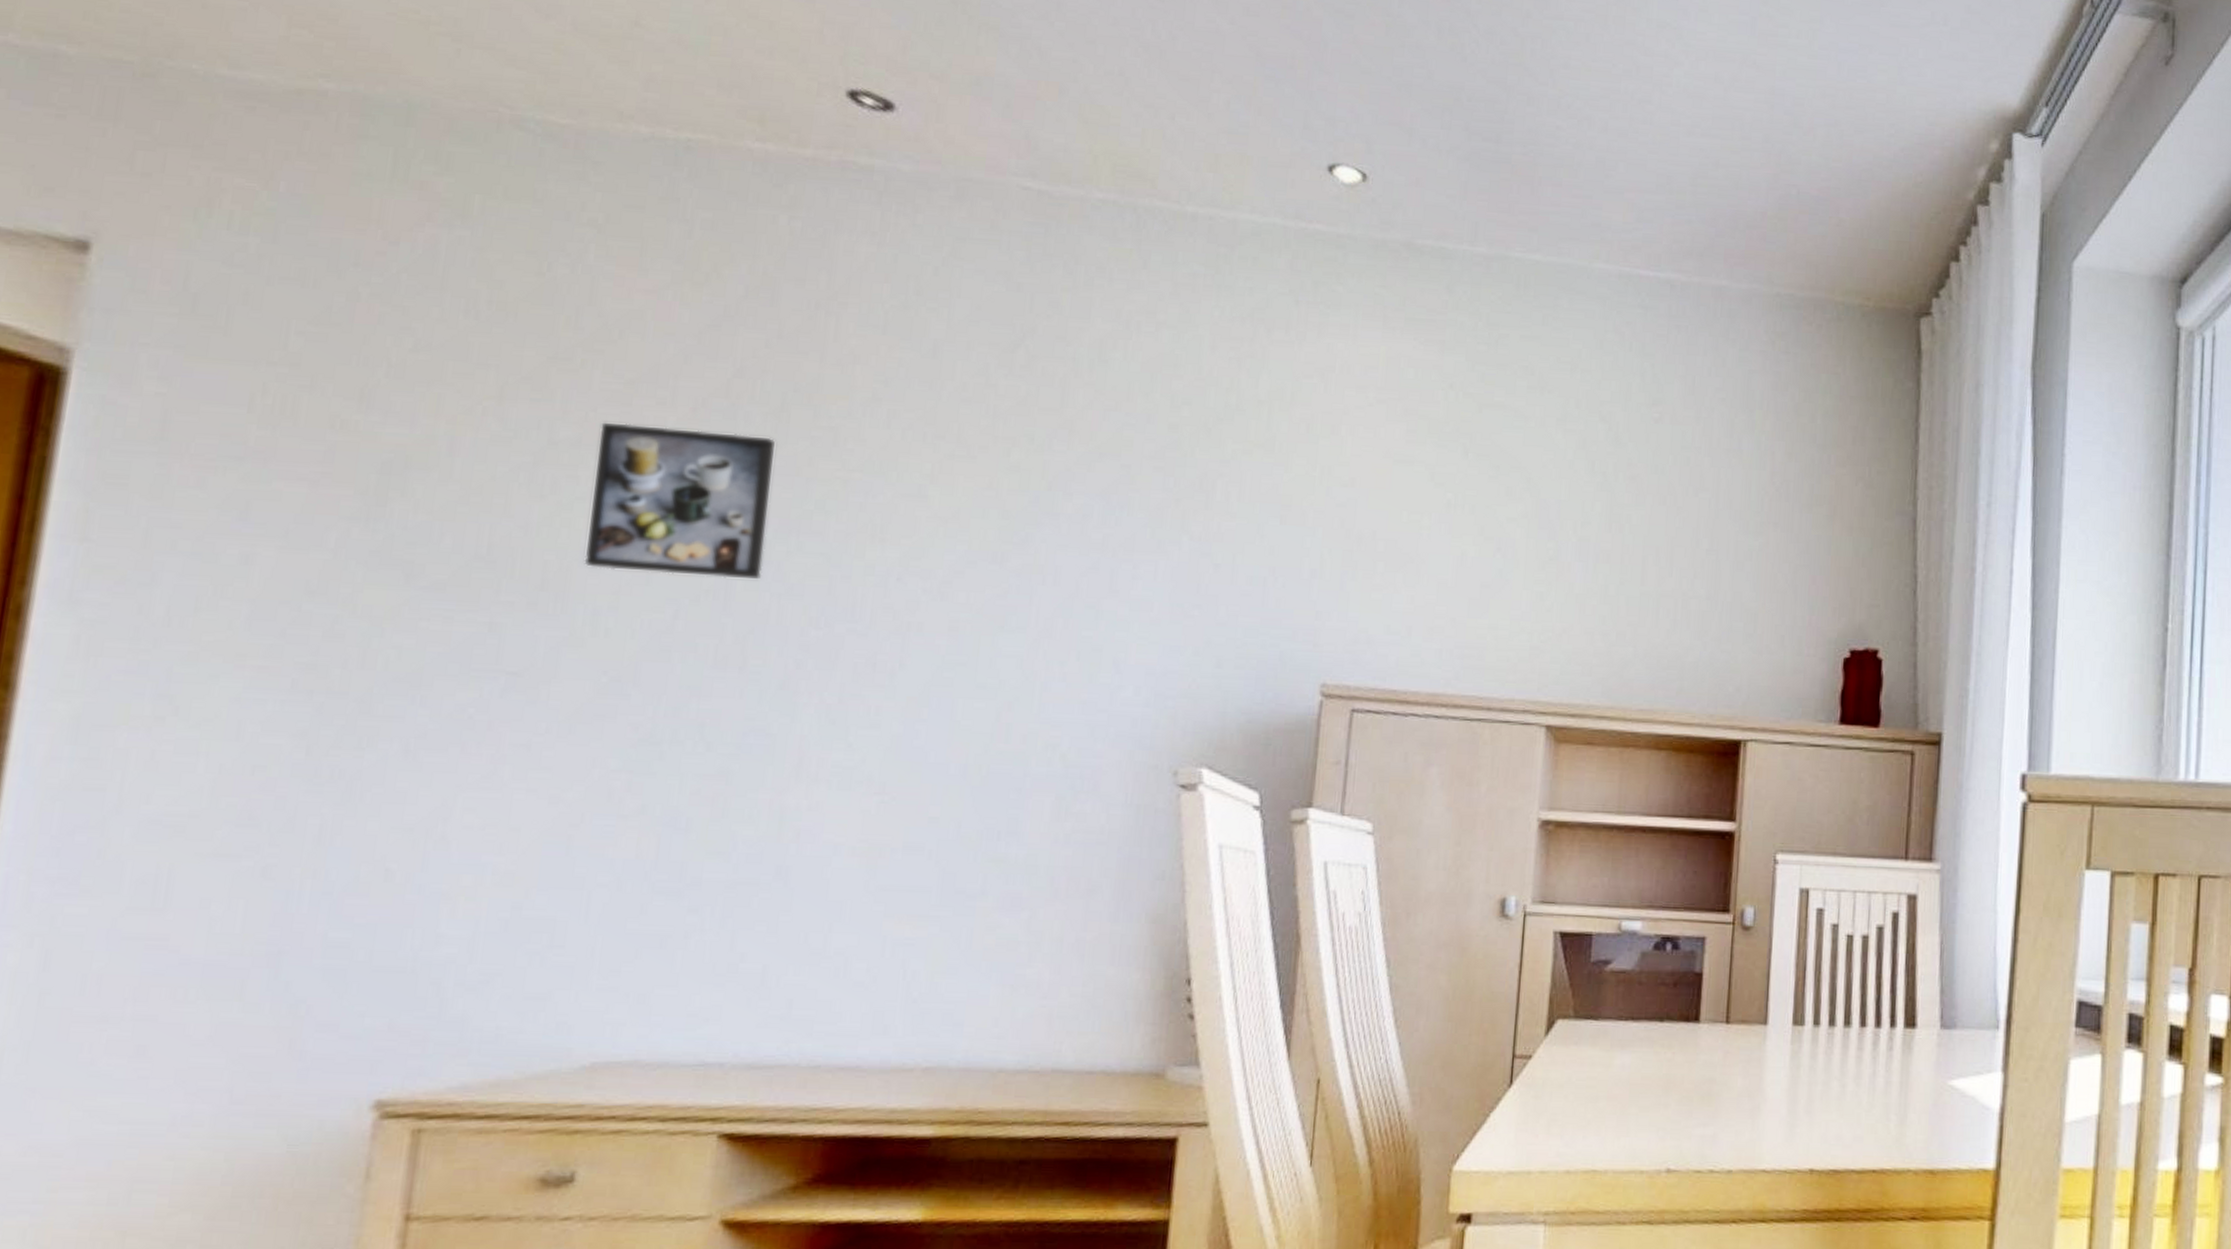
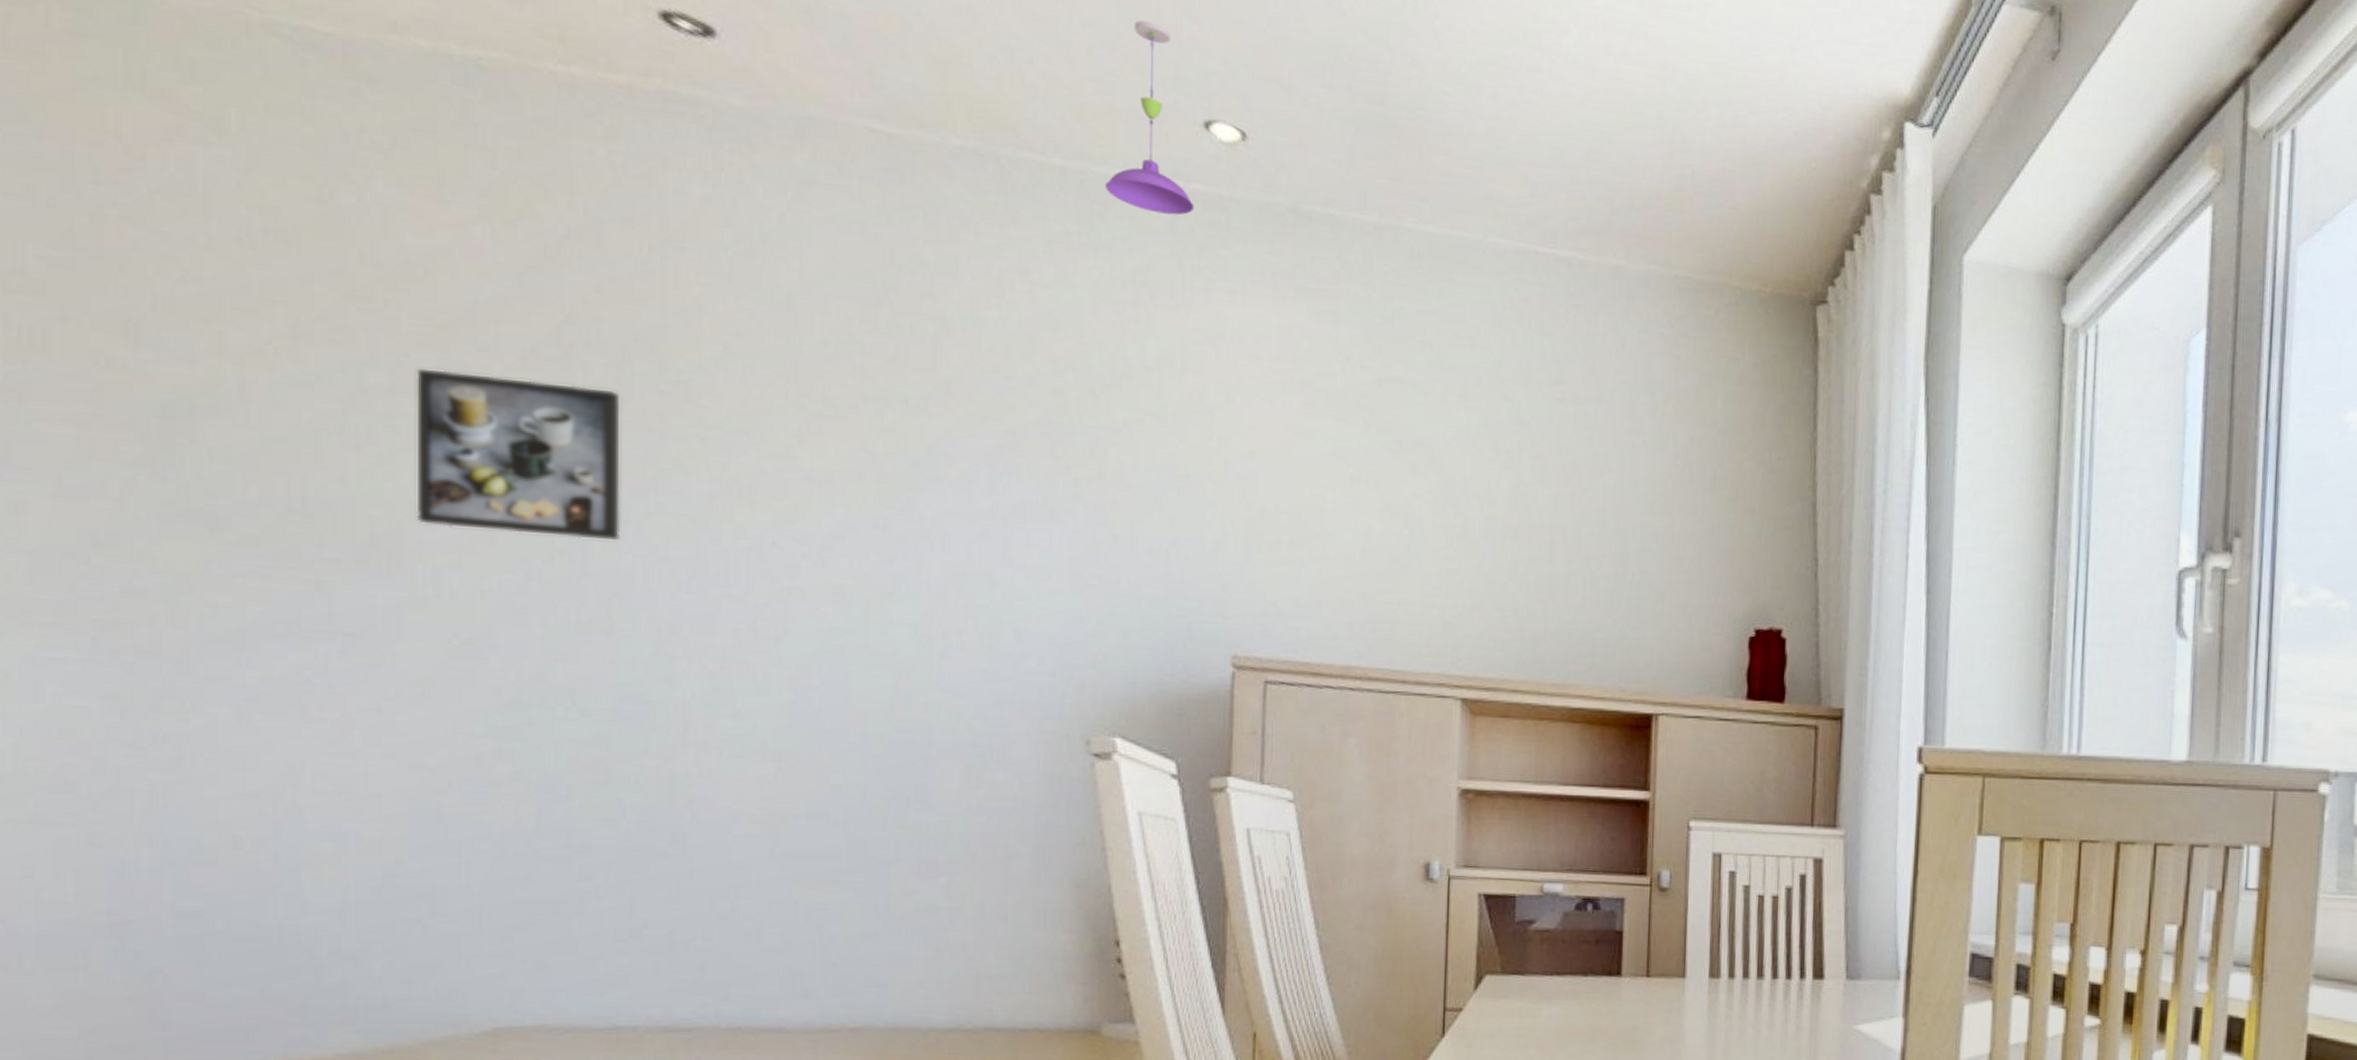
pendant light: none [1232,75,1314,255] -> present [1105,20,1195,215]

